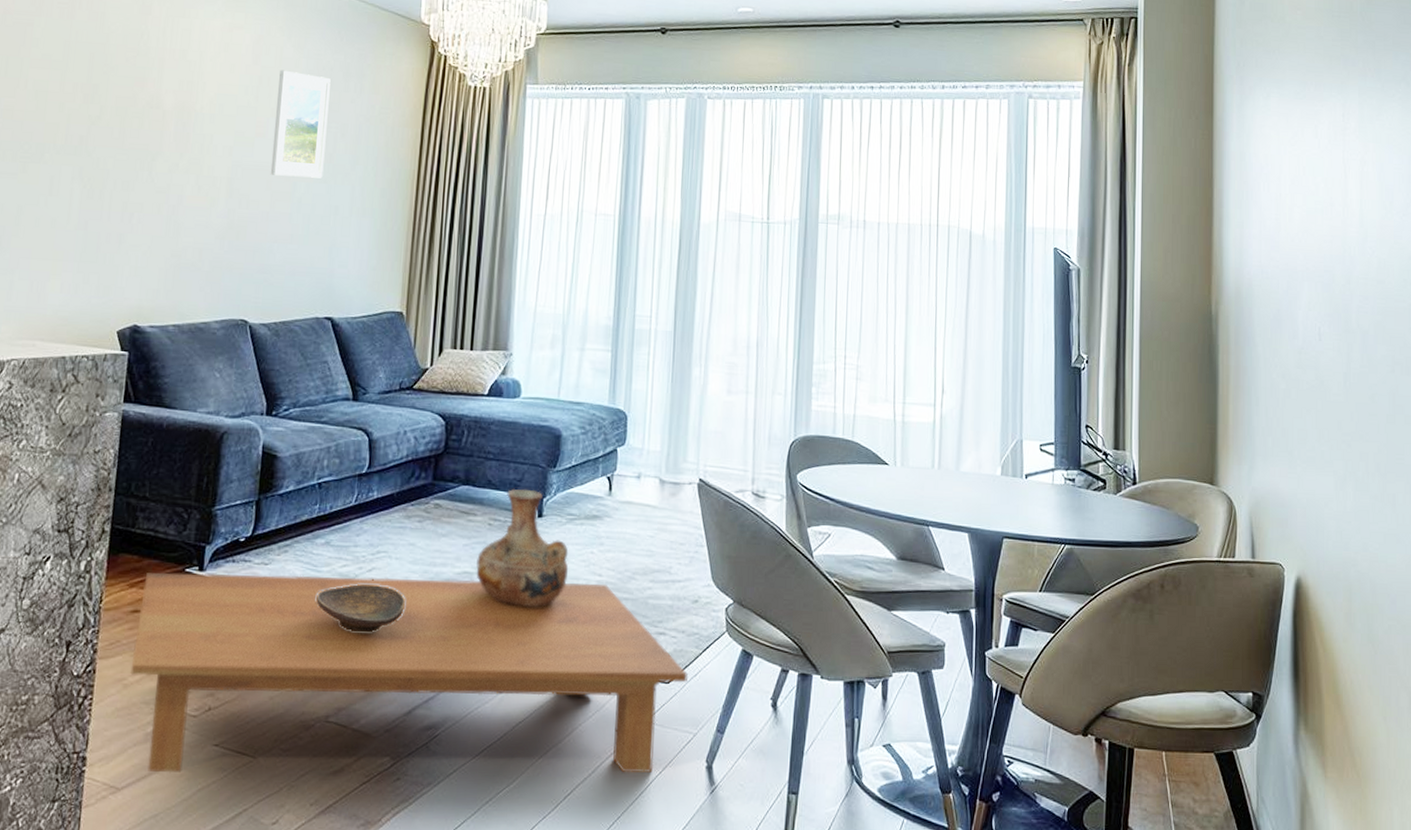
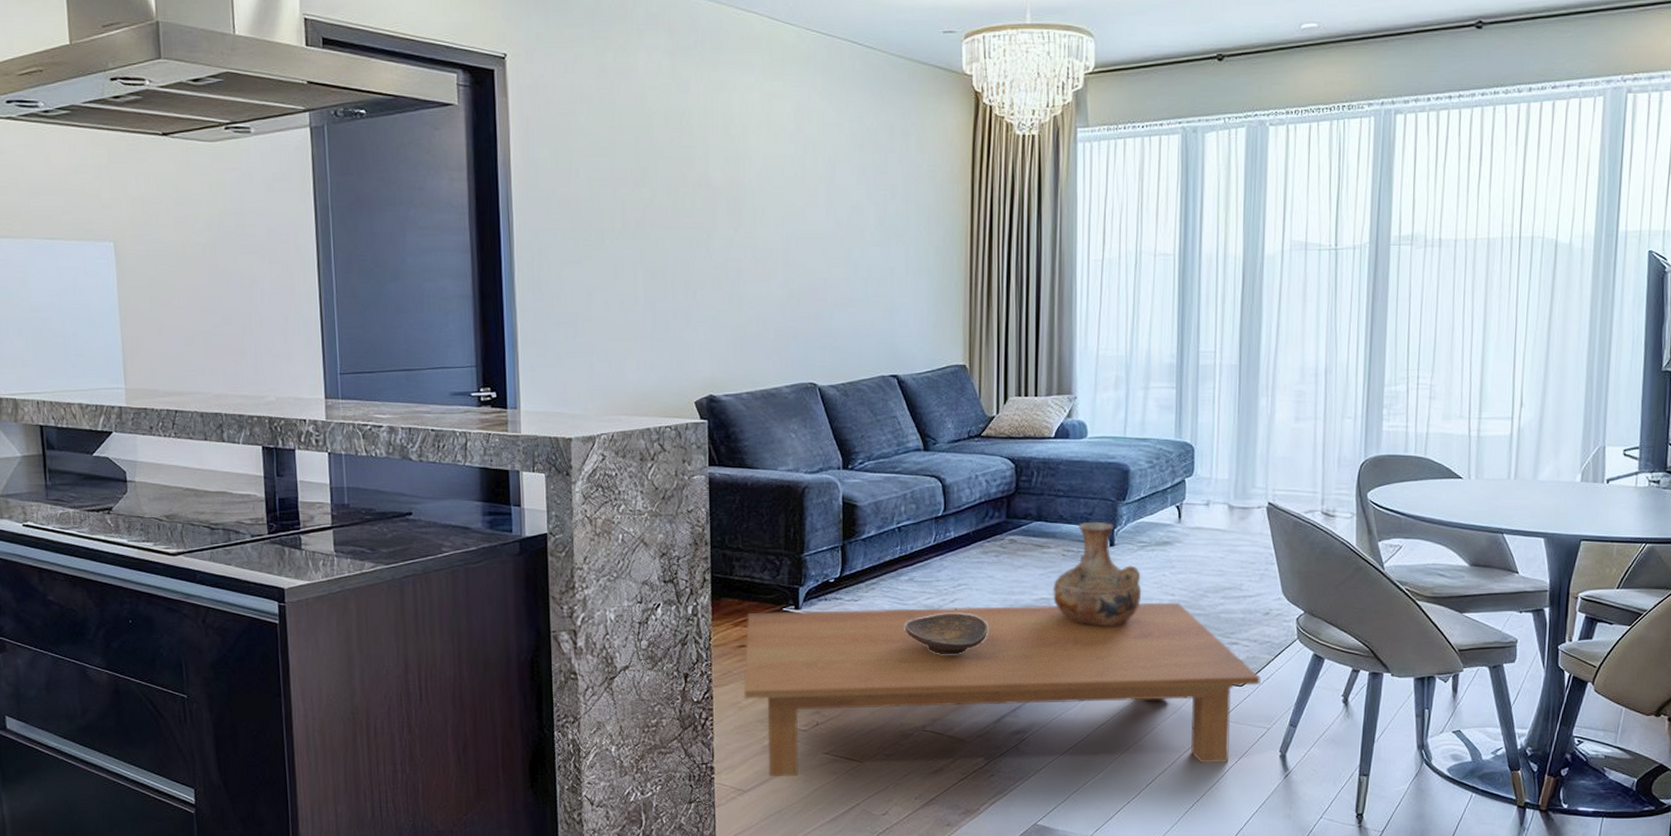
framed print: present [270,70,331,178] -> none [823,136,876,242]

